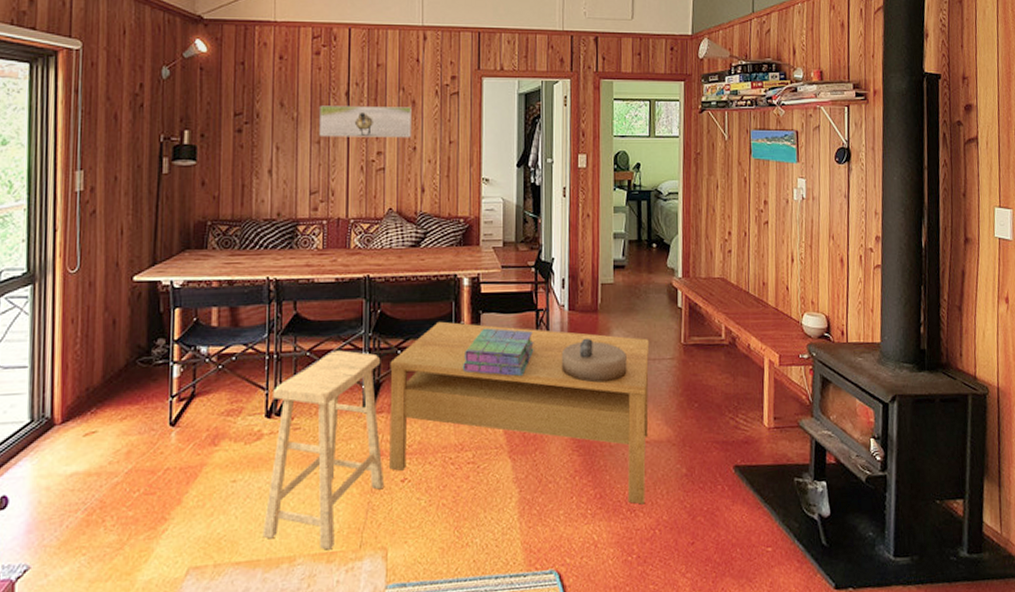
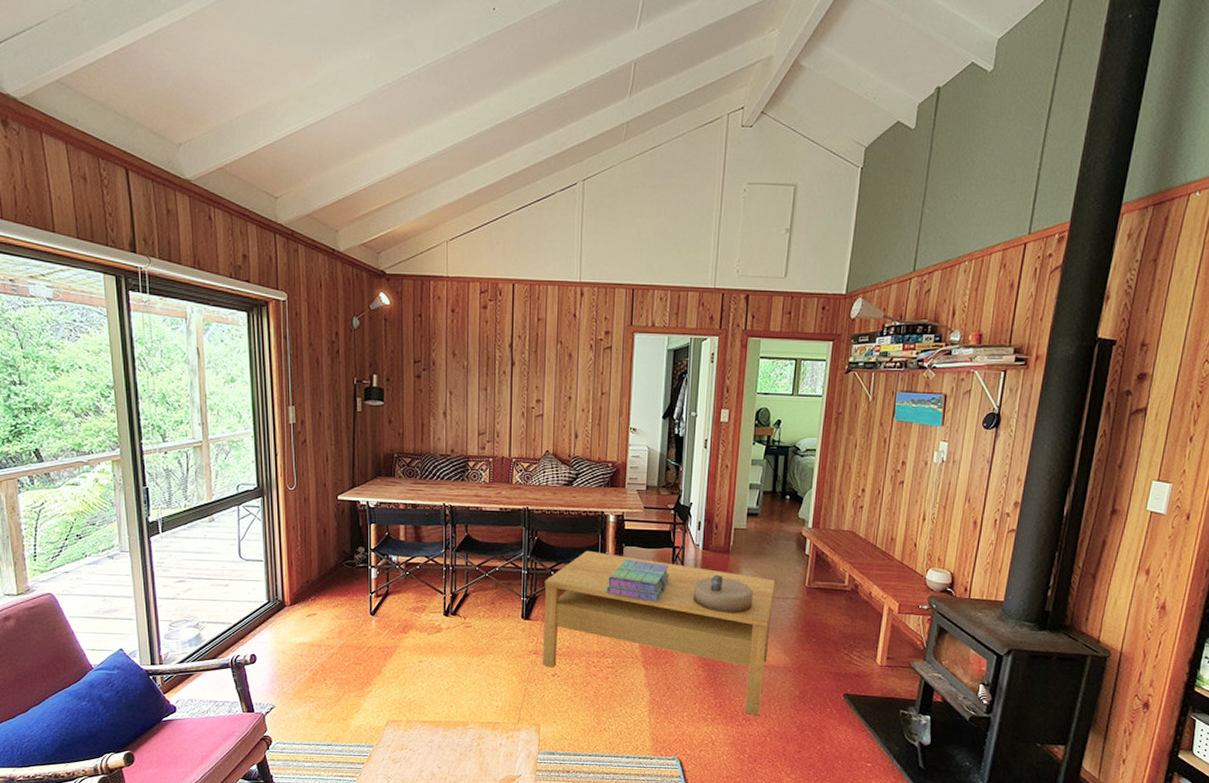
stool: present [262,350,385,550] -> none [442,568,539,721]
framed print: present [319,105,412,138] -> none [486,356,568,389]

